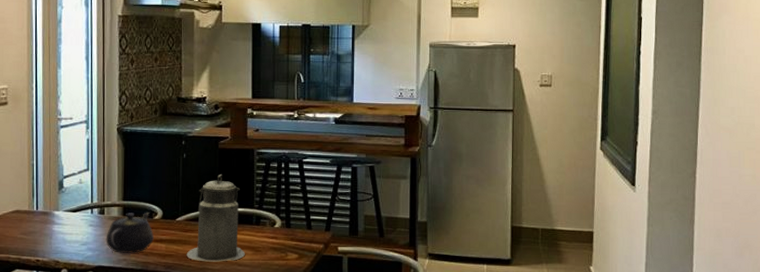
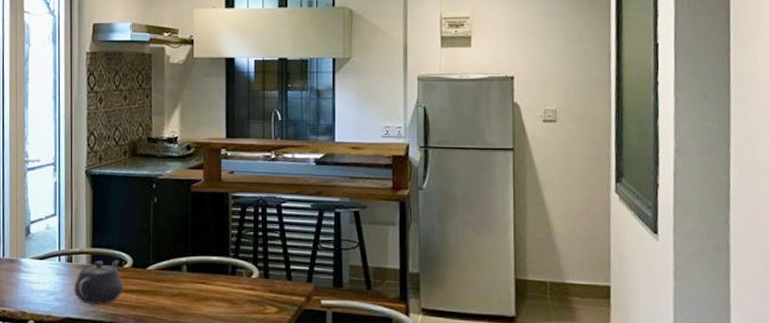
canister: present [186,174,245,262] -> none [158,220,220,315]

